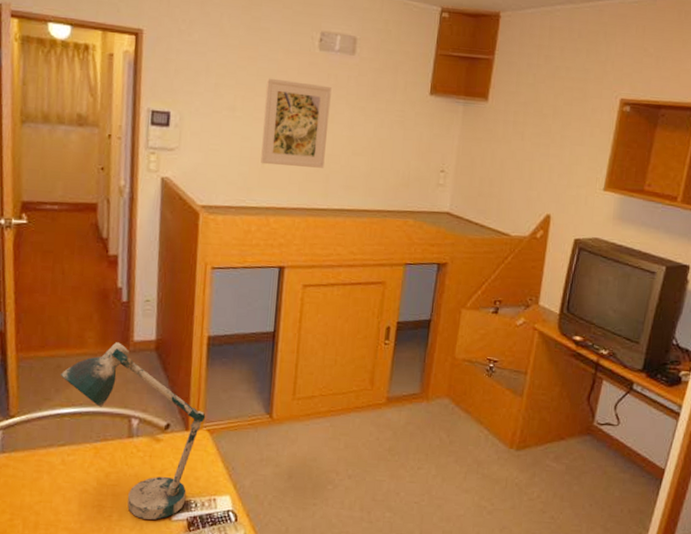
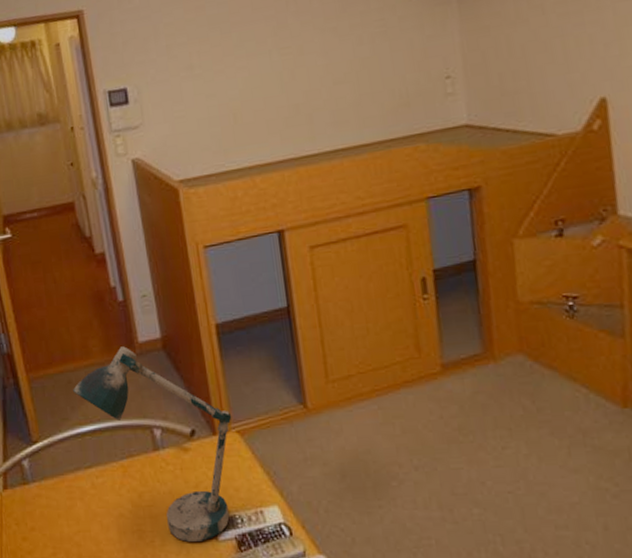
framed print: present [261,78,332,168] -> none [219,14,304,120]

